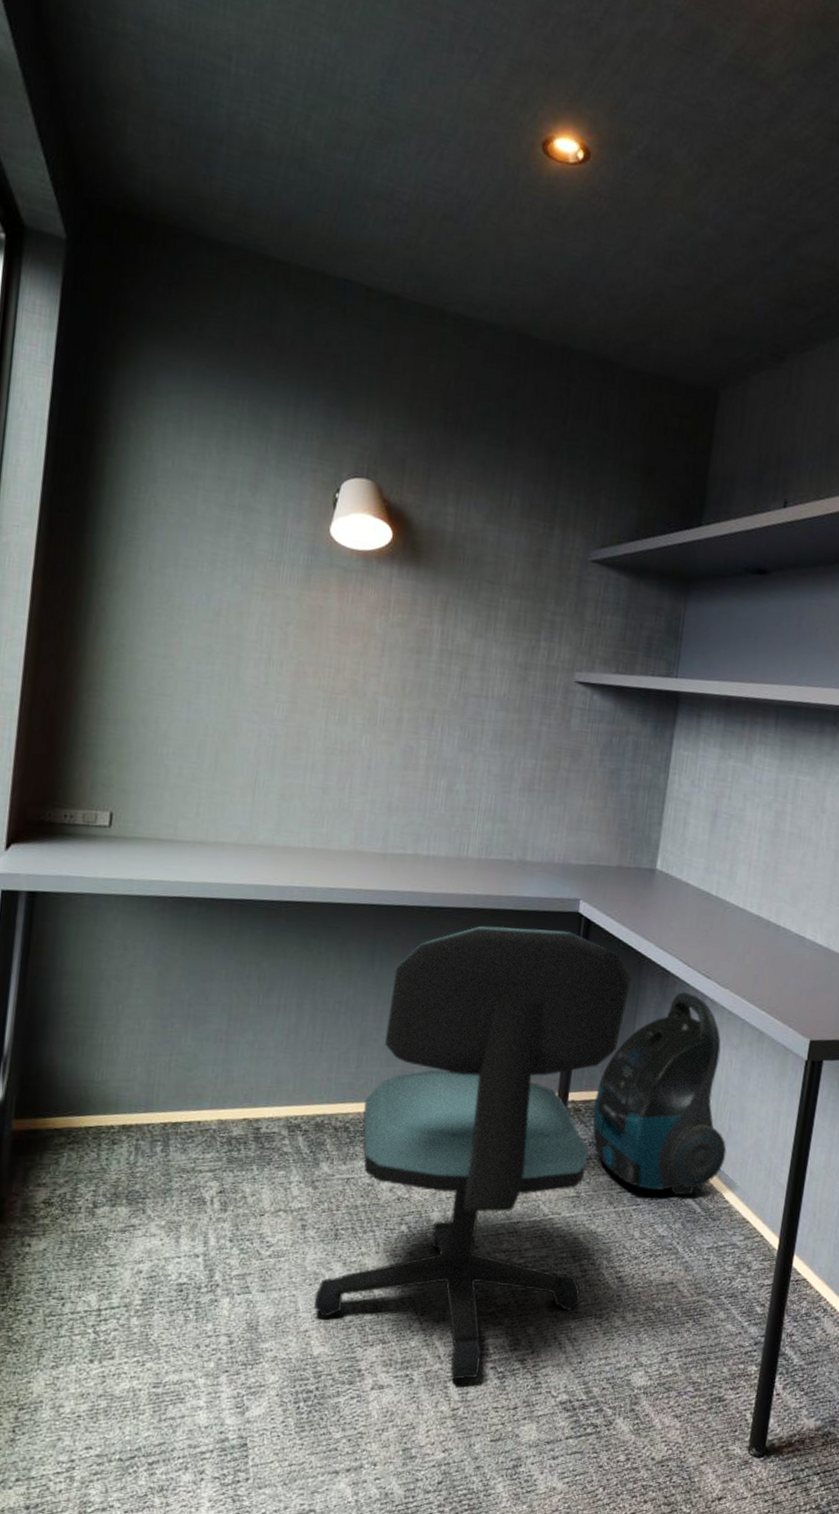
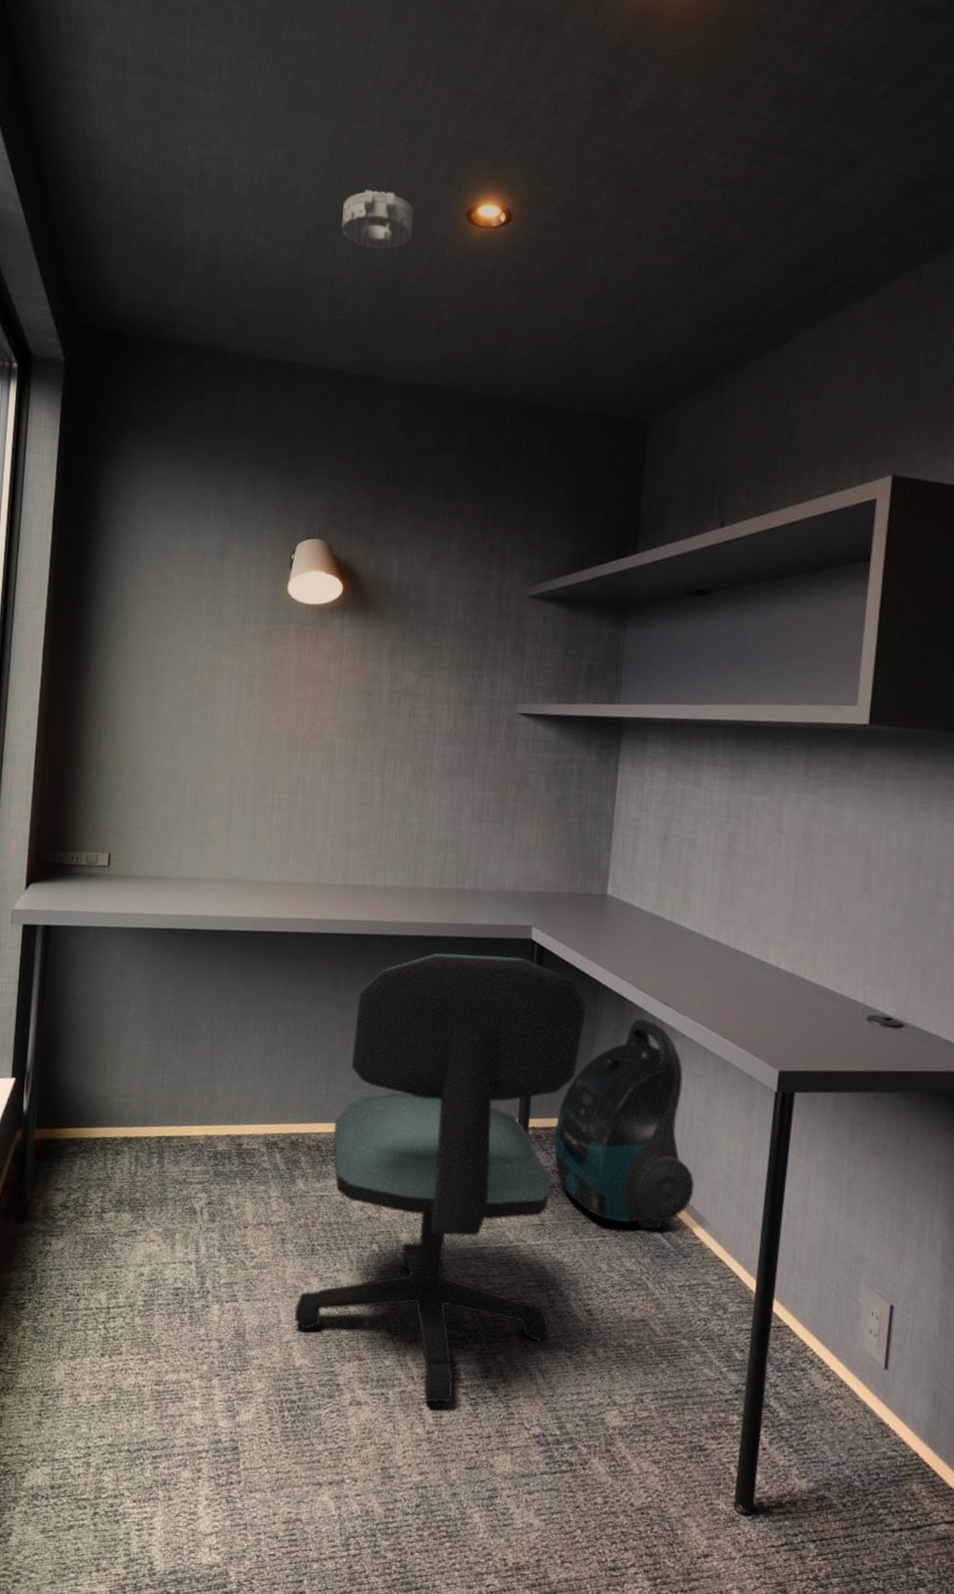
smoke detector: none [404,98,486,168] -> present [341,190,414,249]

